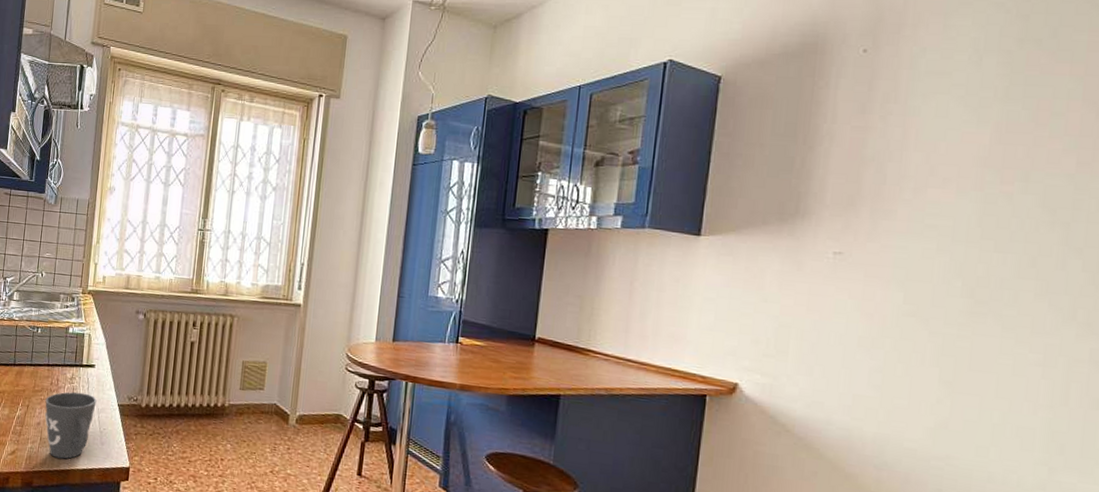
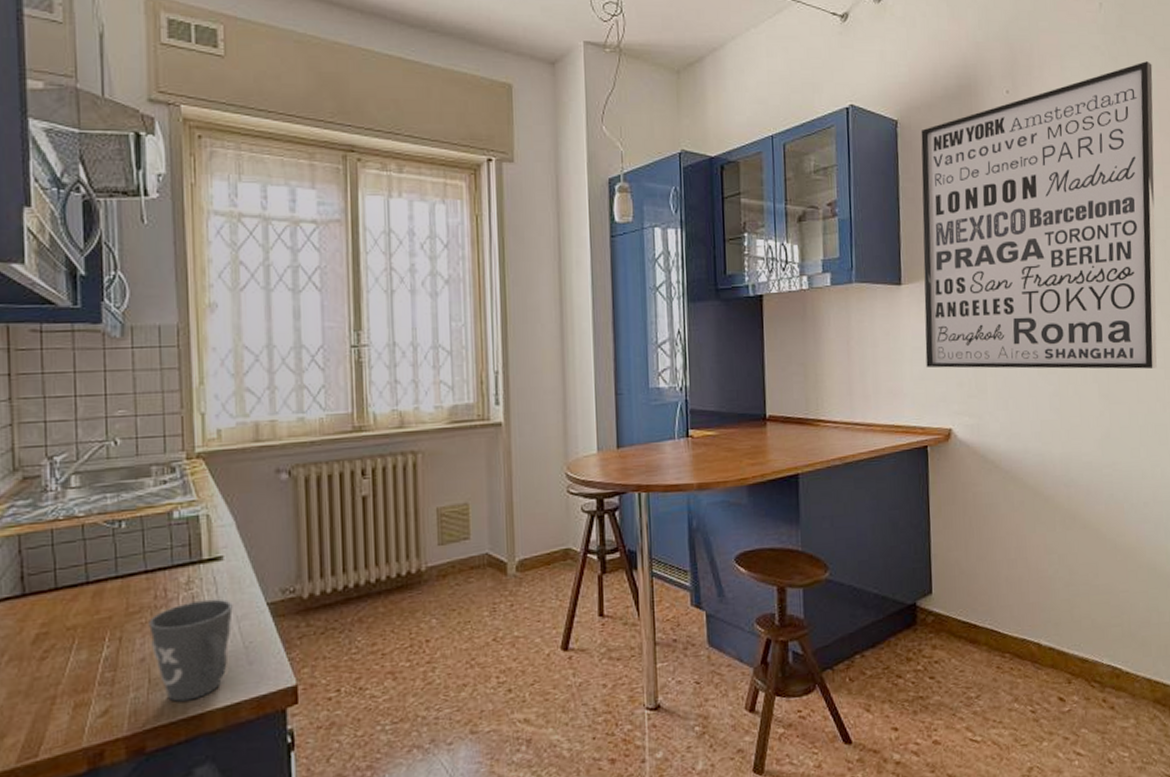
wall art: none [717,20,1083,364] -> present [921,61,1157,369]

